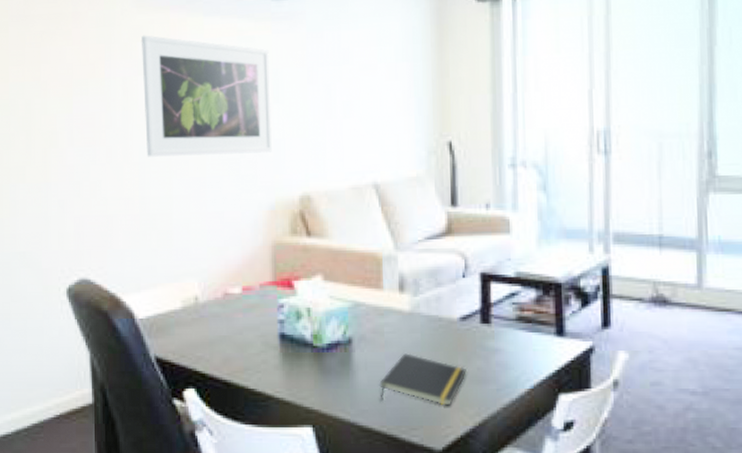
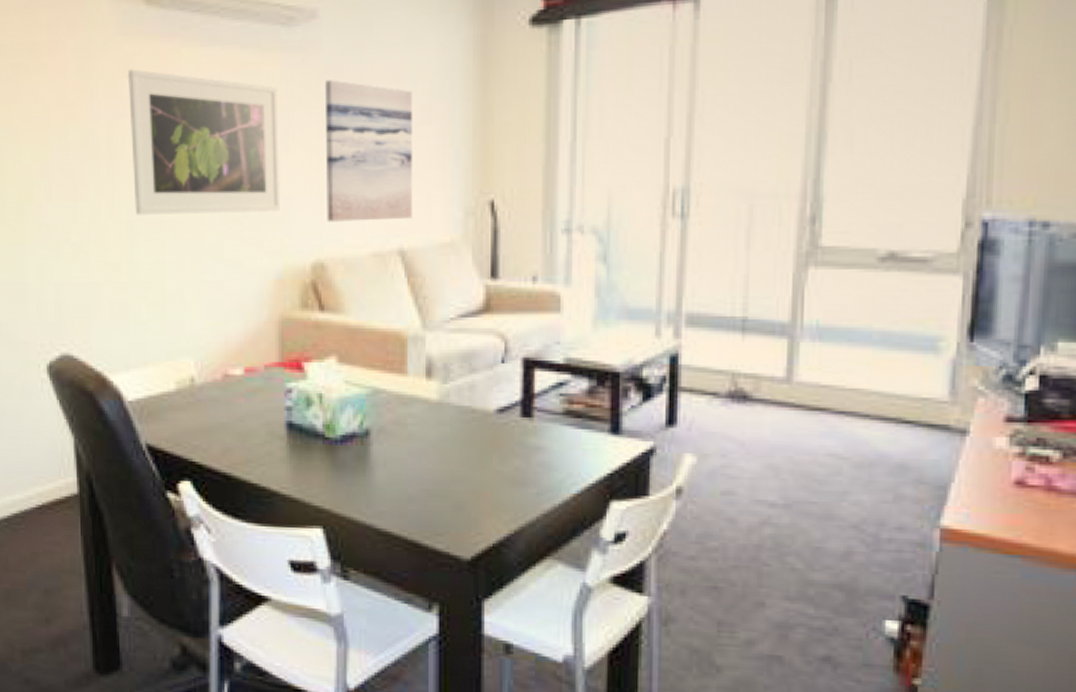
wall art: none [308,44,384,161] -> present [324,80,413,222]
notepad: present [379,353,466,406] -> none [400,449,502,510]

